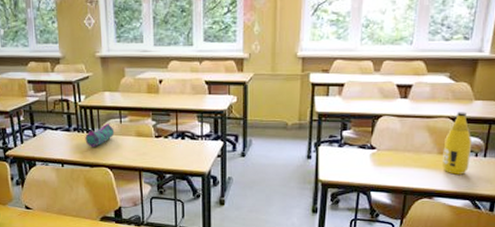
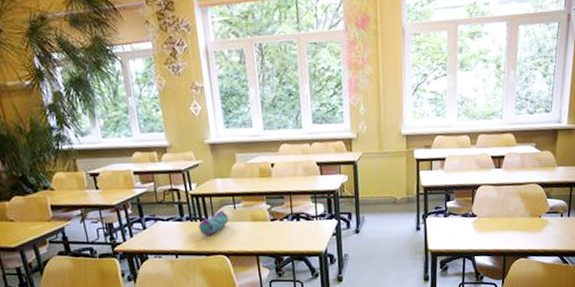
bottle: present [441,112,473,175] -> none [533,177,558,235]

